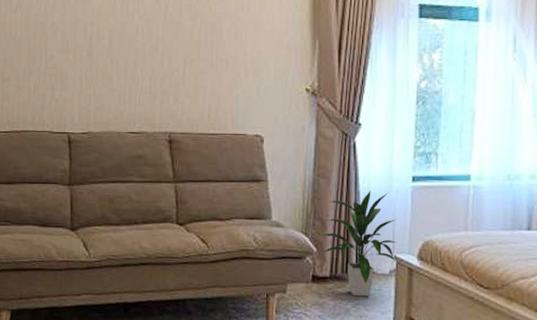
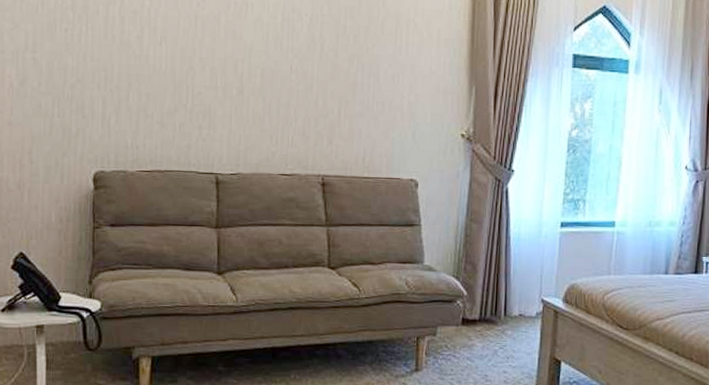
indoor plant: present [320,190,398,297] -> none [471,235,545,339]

